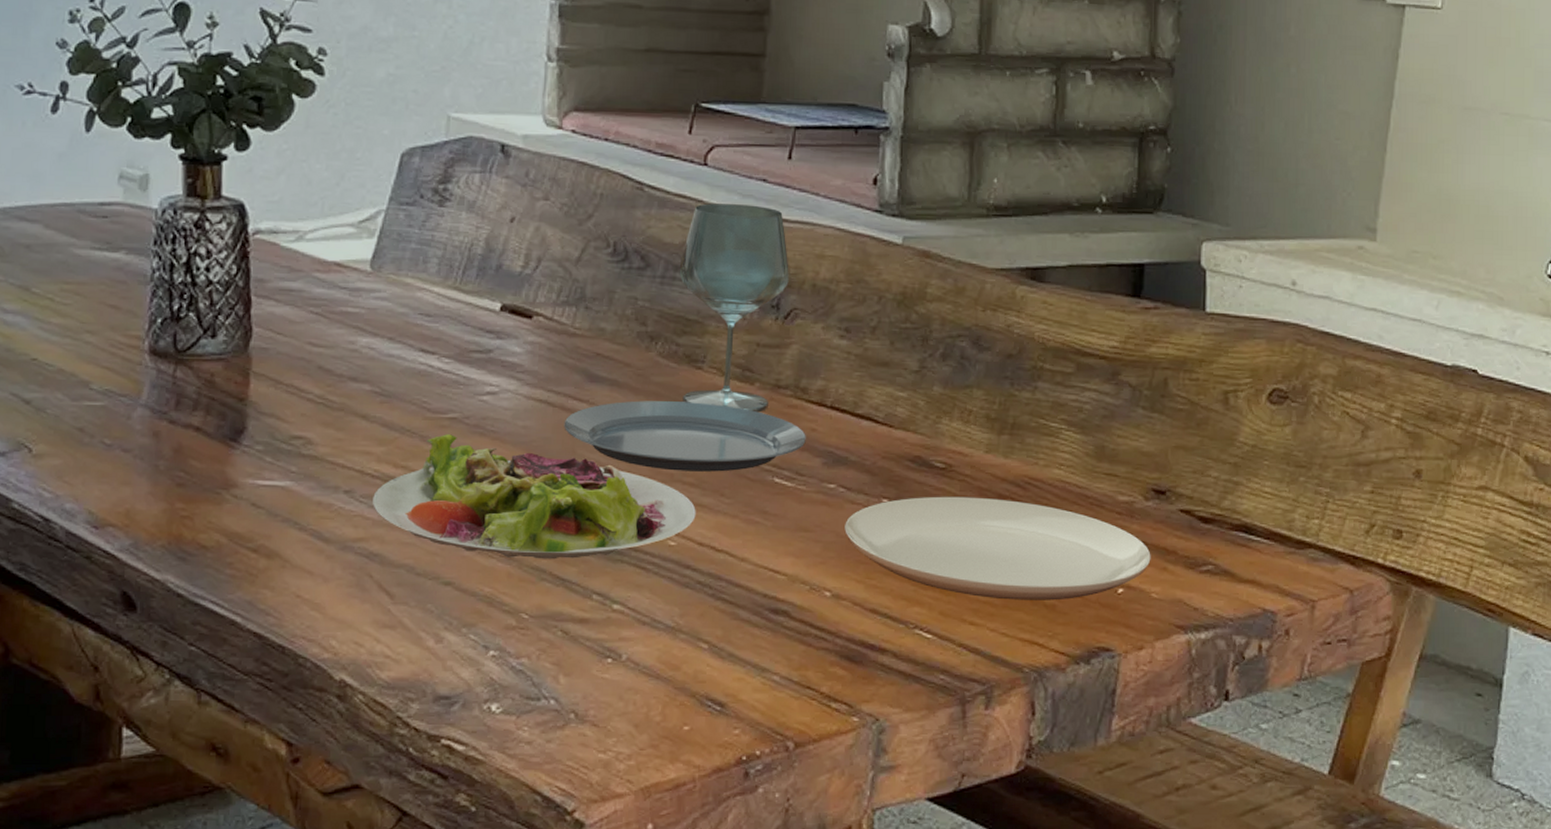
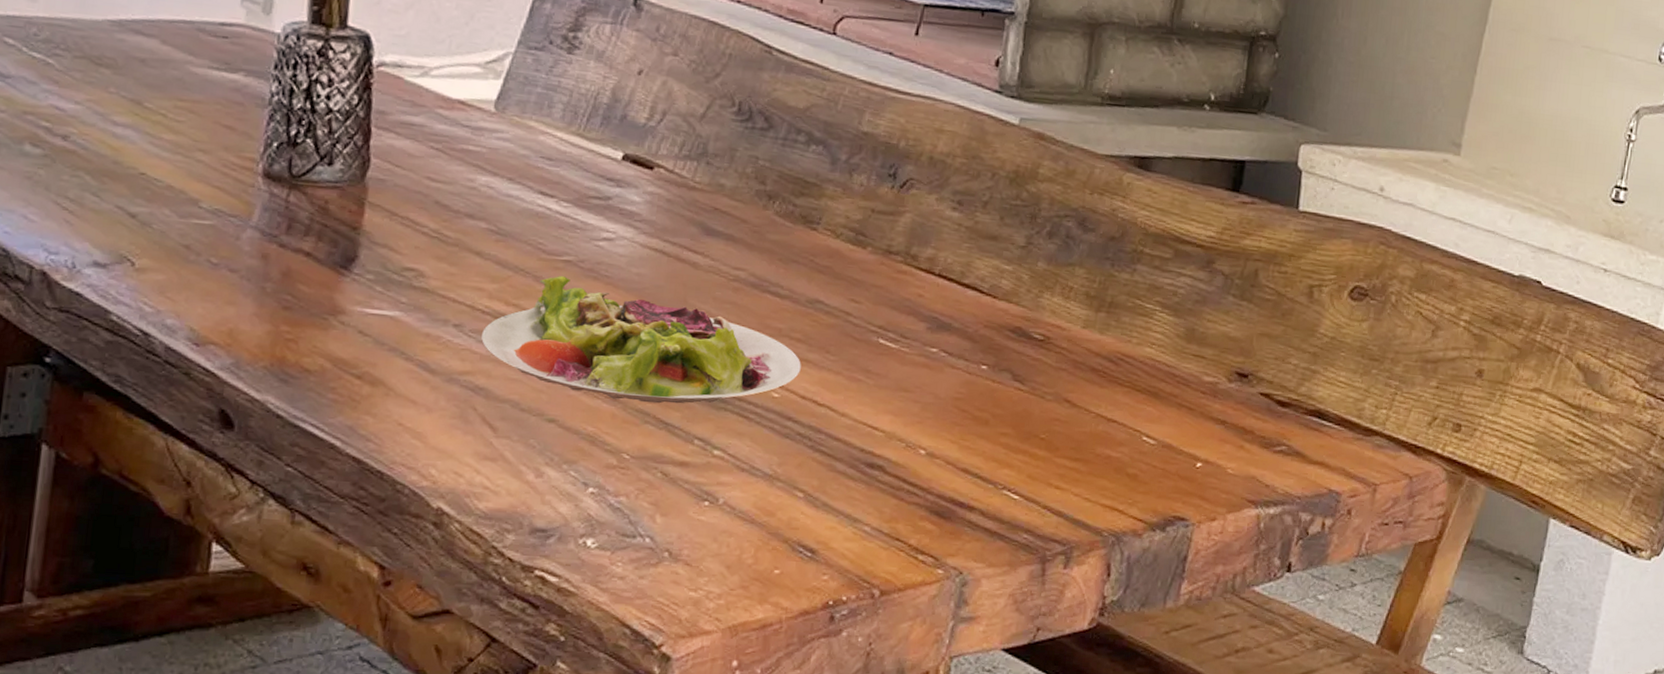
plate: present [564,401,807,472] -> none [677,256,914,330]
wine glass: present [679,203,790,413] -> none [795,71,909,276]
plate: present [844,496,1151,601] -> none [943,366,1230,471]

